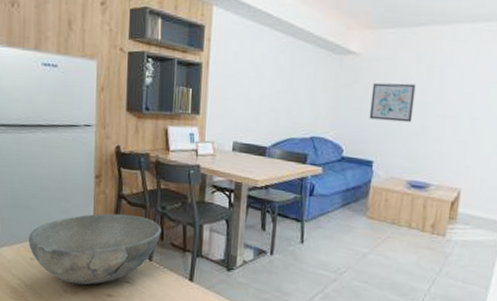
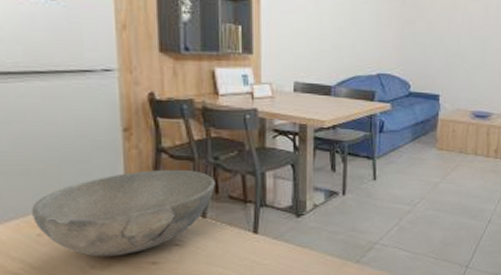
wall art: present [369,82,416,123] -> none [433,19,475,57]

